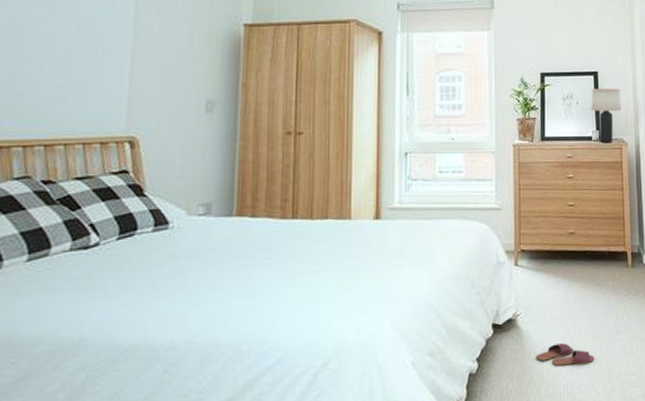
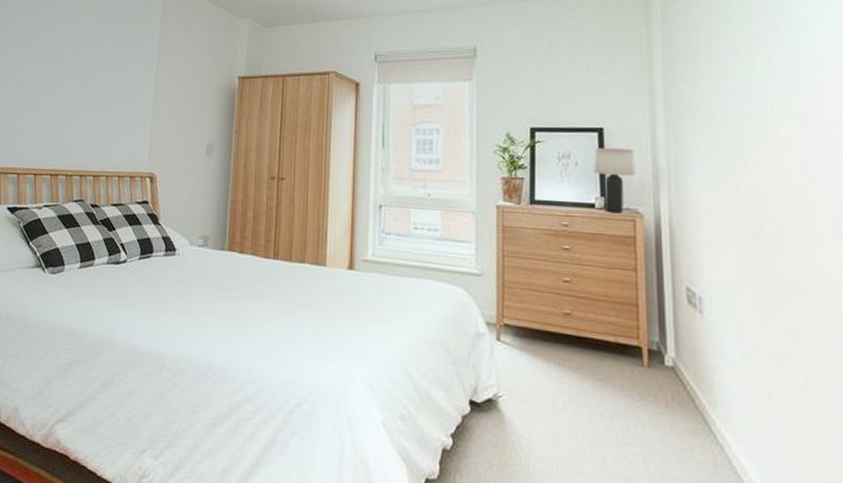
slippers: present [536,343,595,366] -> none [520,439,596,472]

